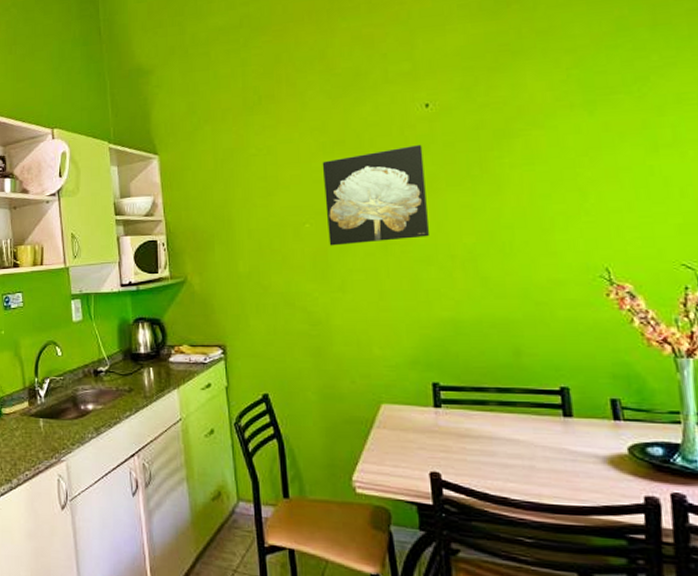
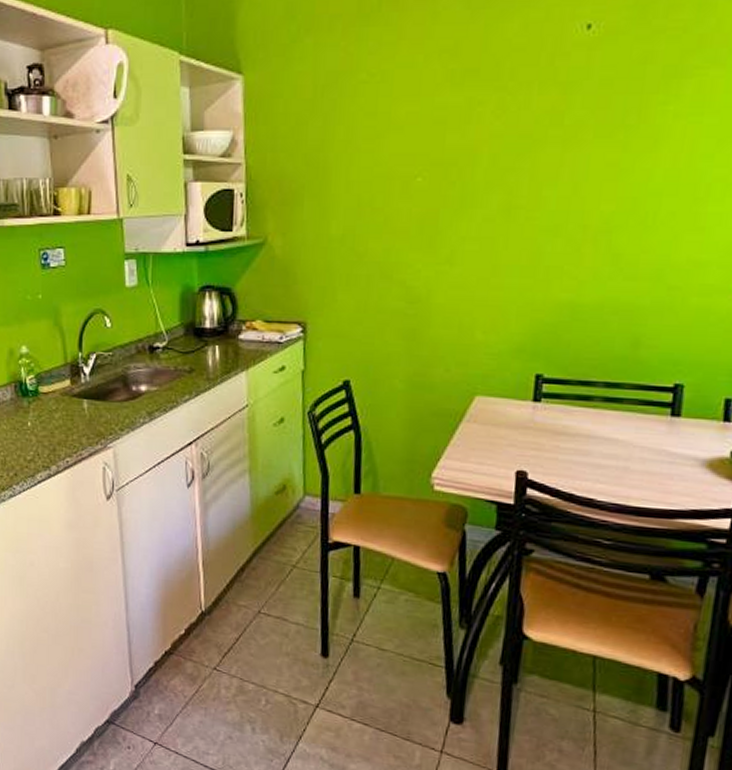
wall art: present [322,145,430,246] -> none [442,81,574,207]

